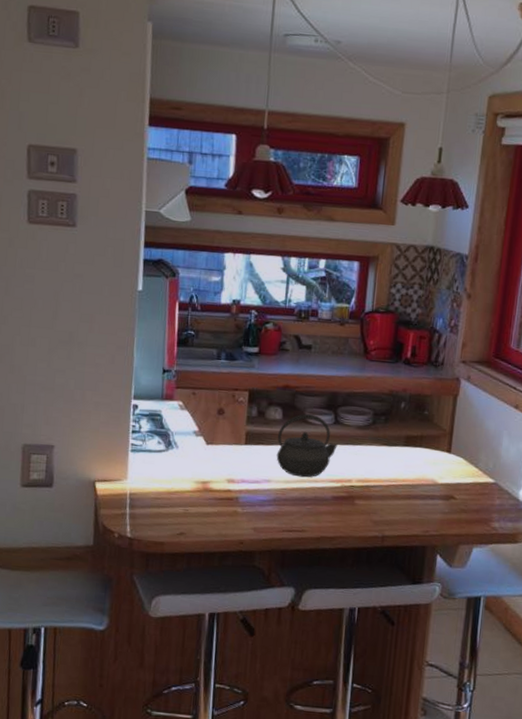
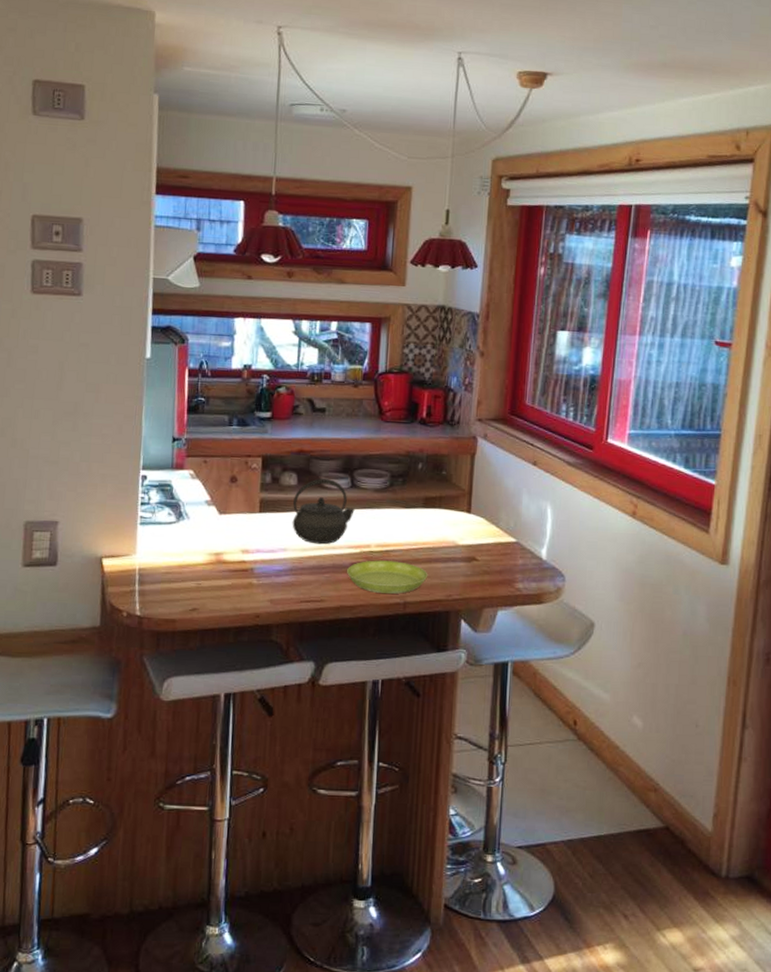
saucer: none [328,494,407,528] -> present [347,560,428,595]

